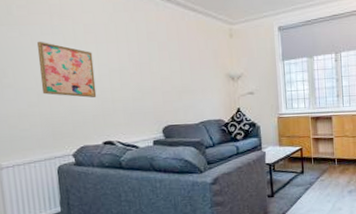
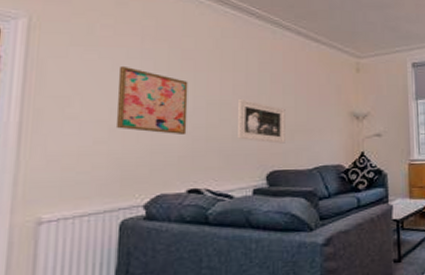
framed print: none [134,66,175,103] -> present [238,100,285,144]

